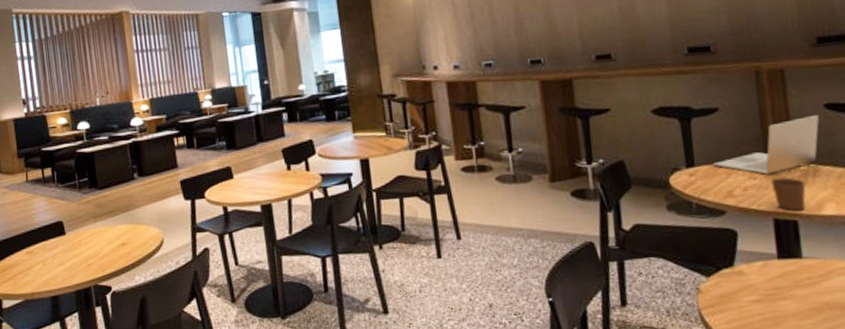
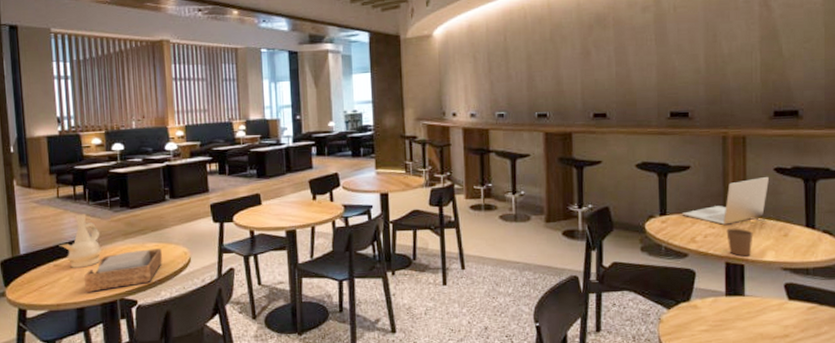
coffeepot: none [30,196,74,254] -> present [59,213,103,268]
napkin holder: none [57,230,135,279] -> present [84,249,162,292]

